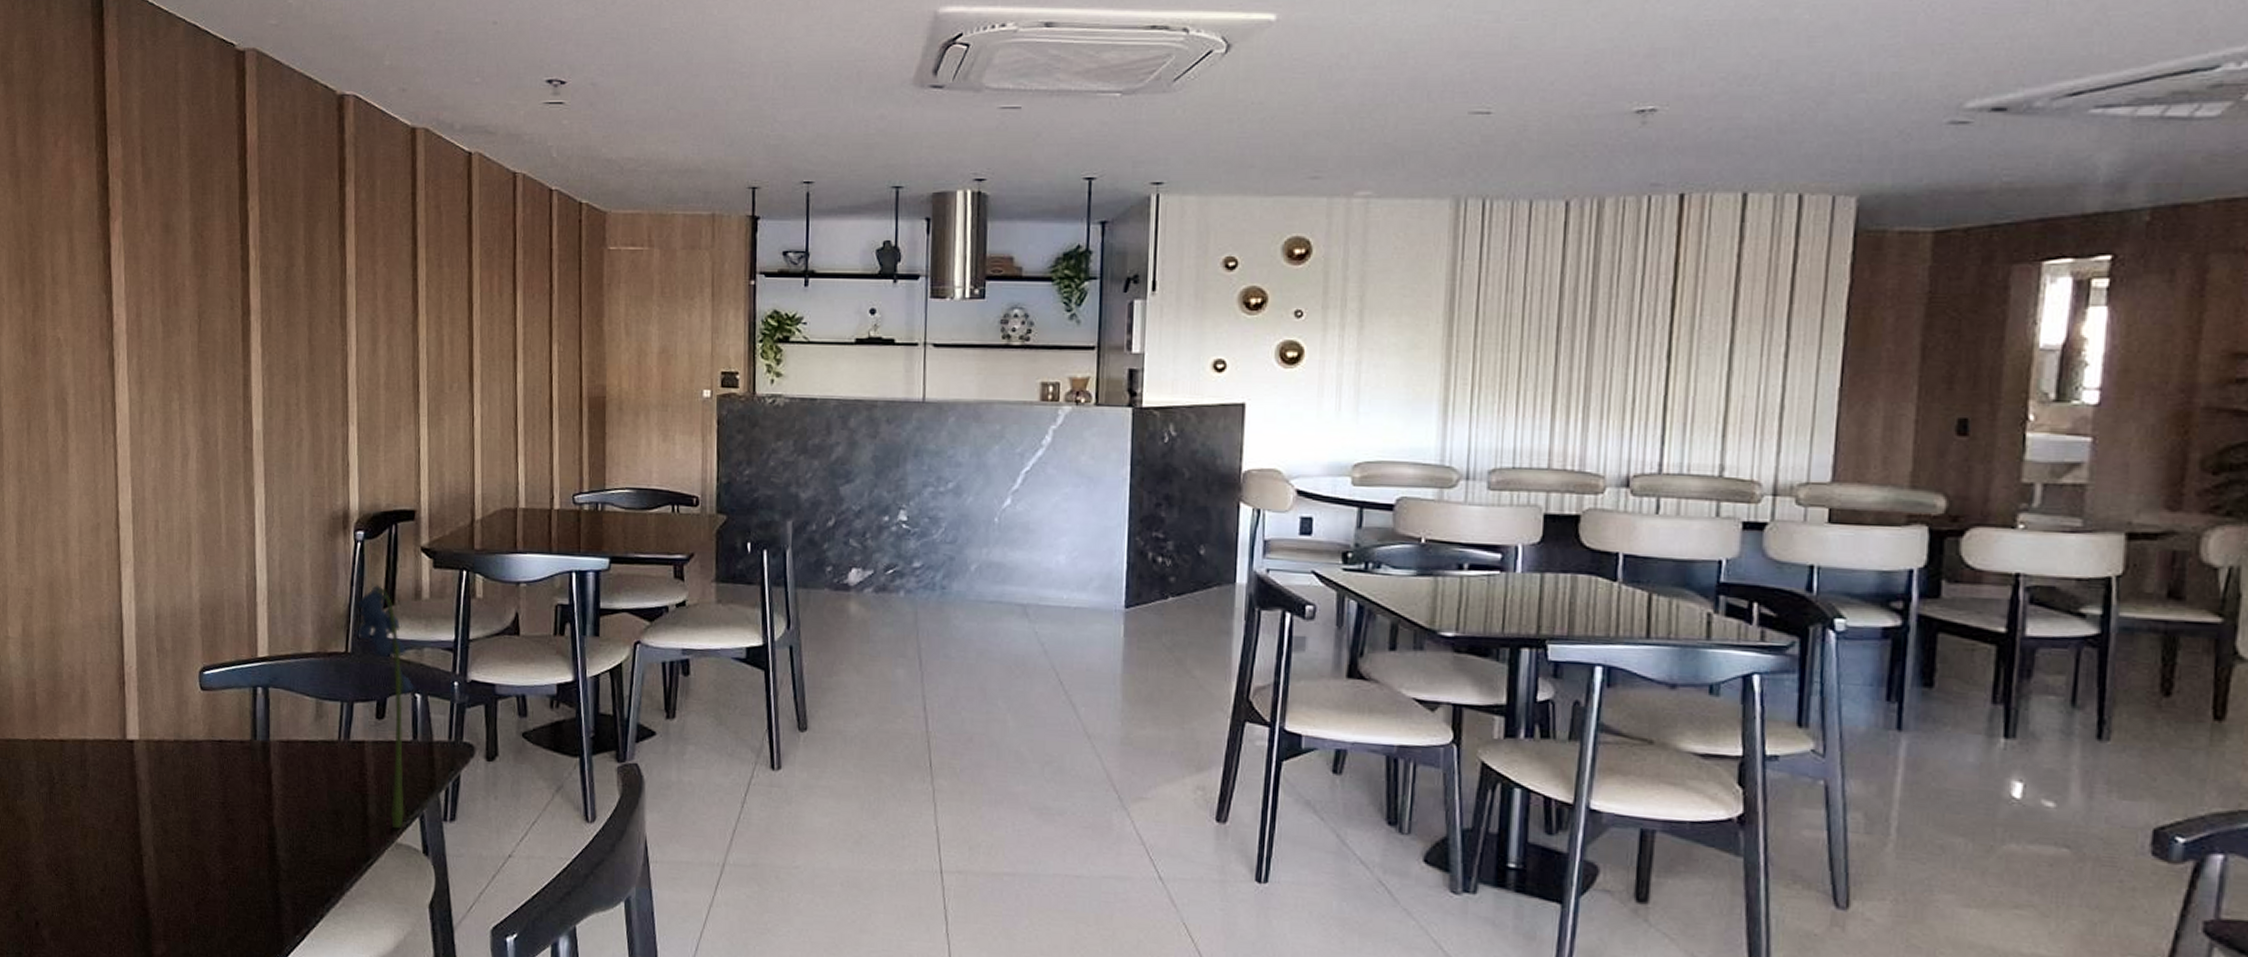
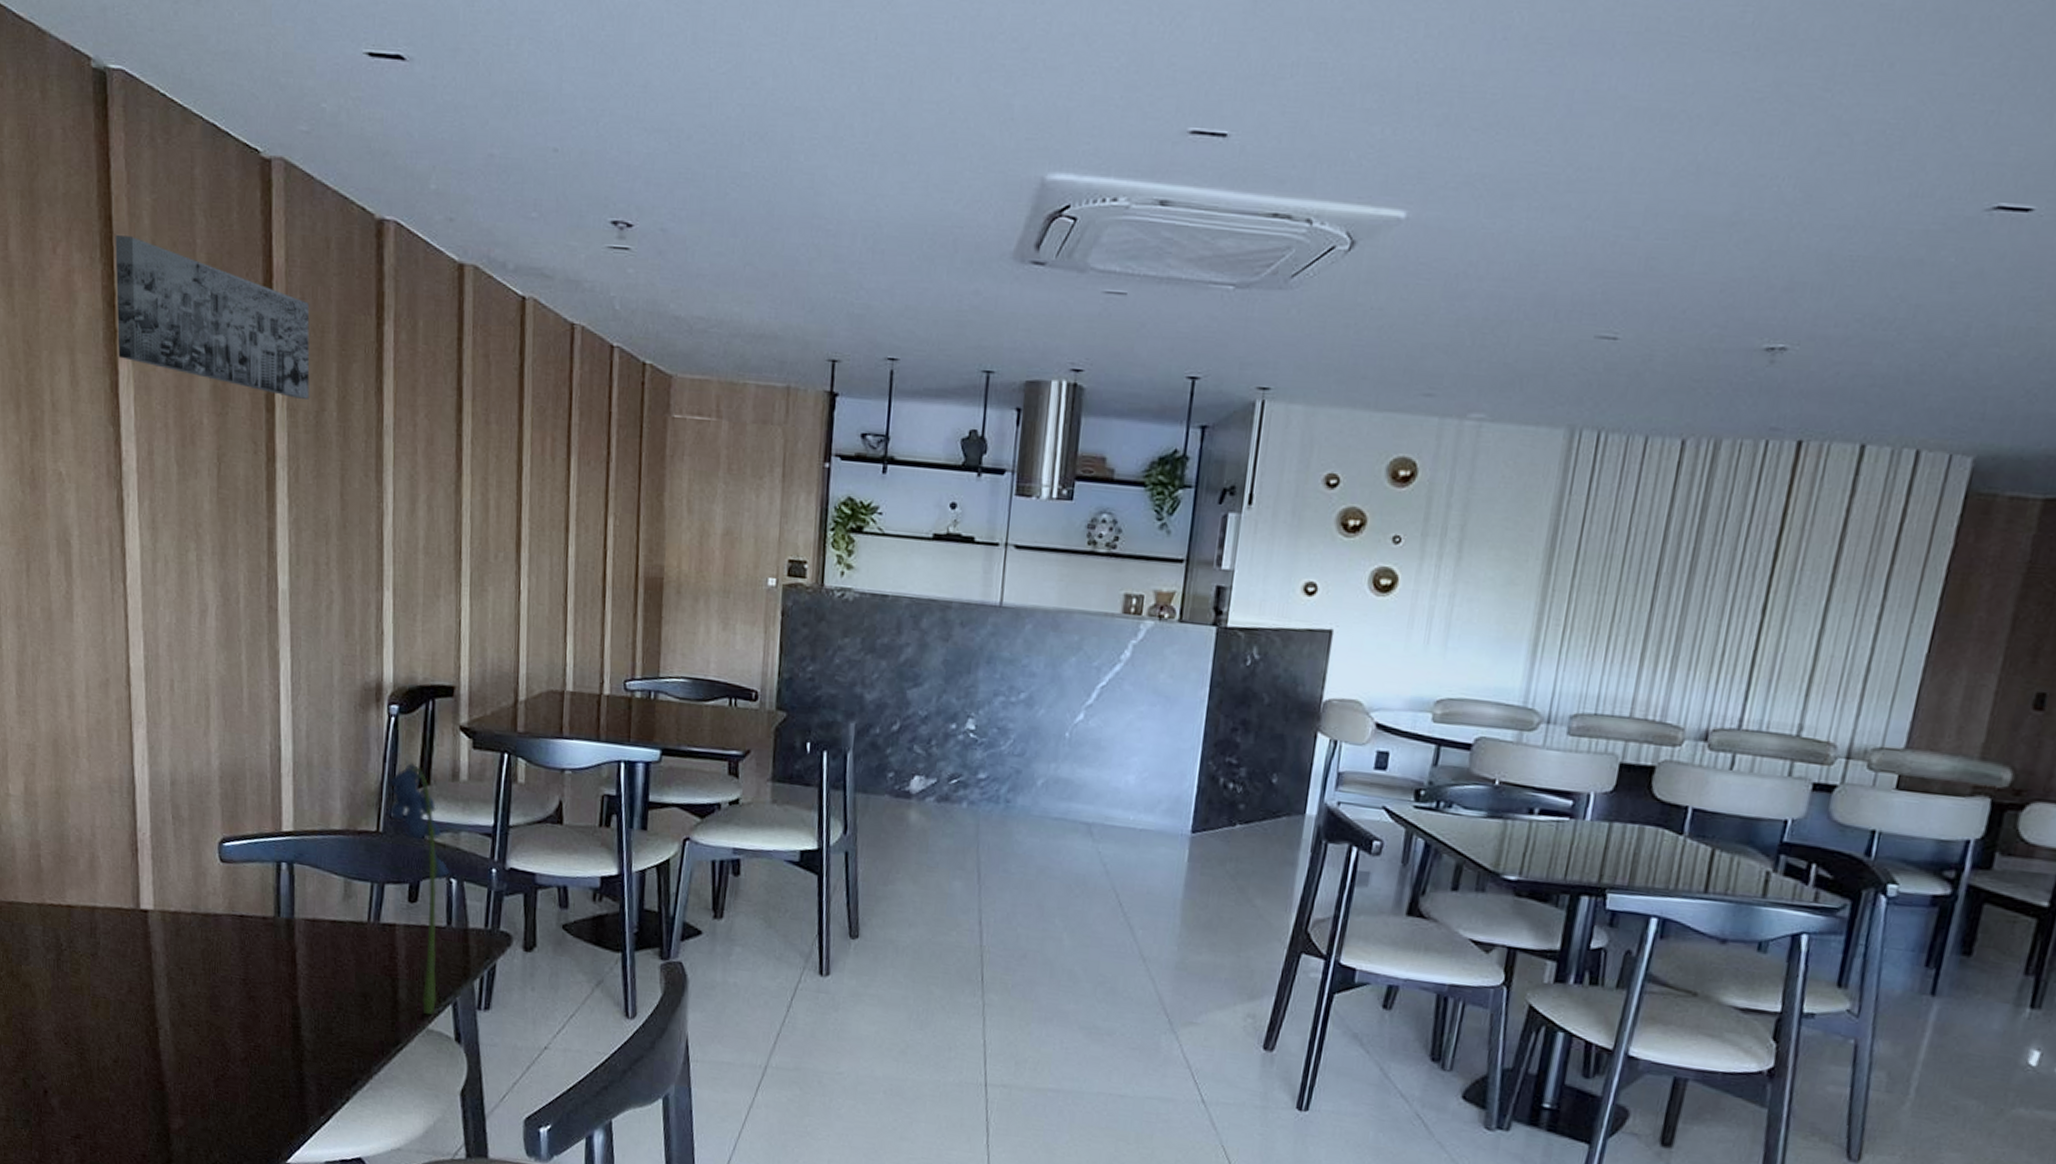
wall art: none [109,126,280,257] -> present [115,235,310,399]

